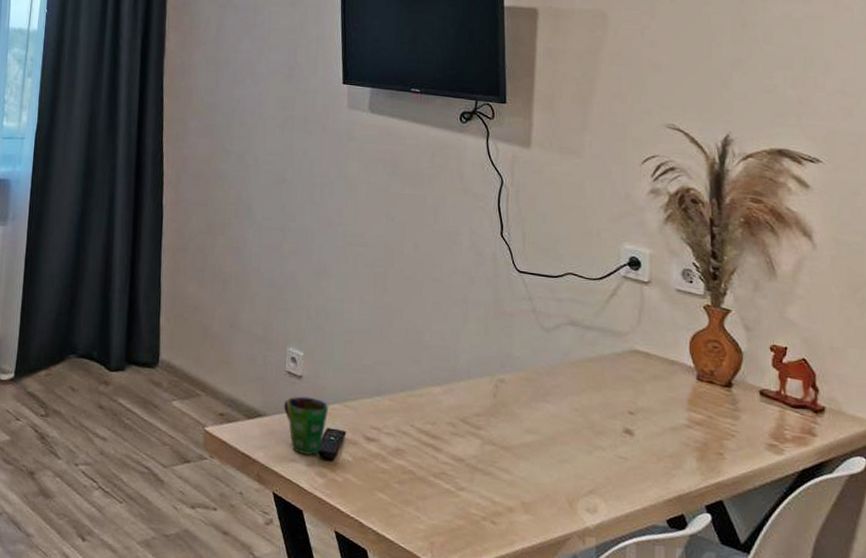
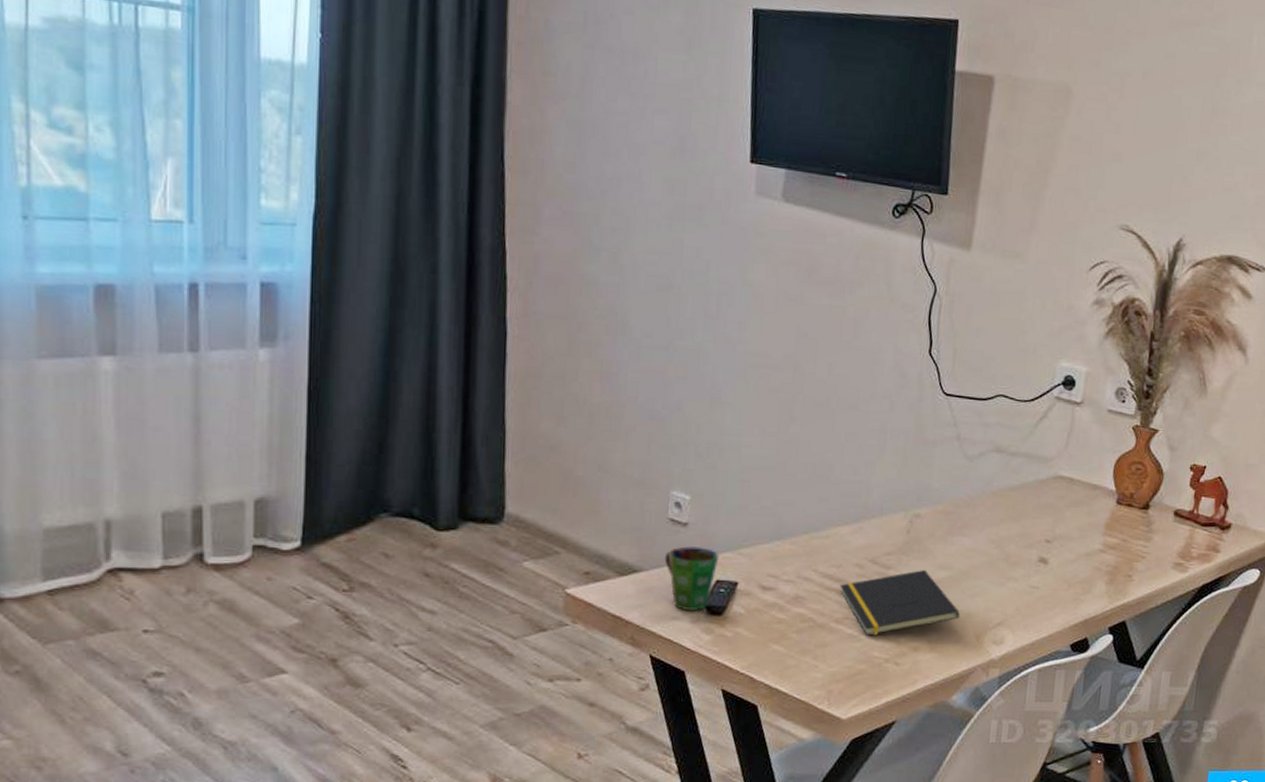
notepad: none [435,432,551,493] -> present [840,570,961,636]

